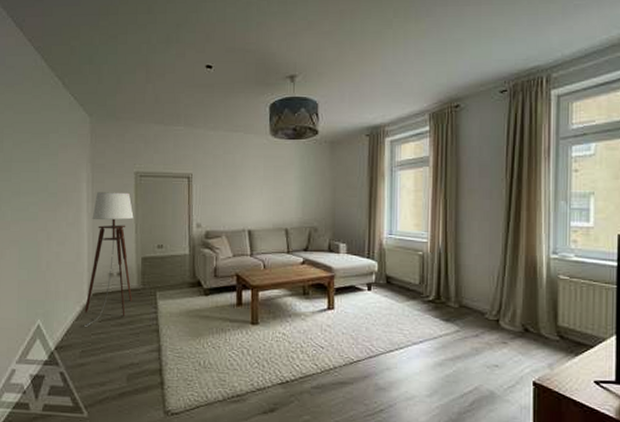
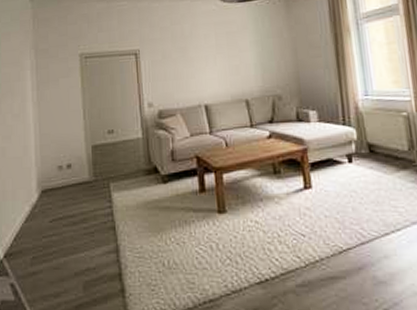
floor lamp: present [84,192,134,327] -> none [34,76,84,229]

